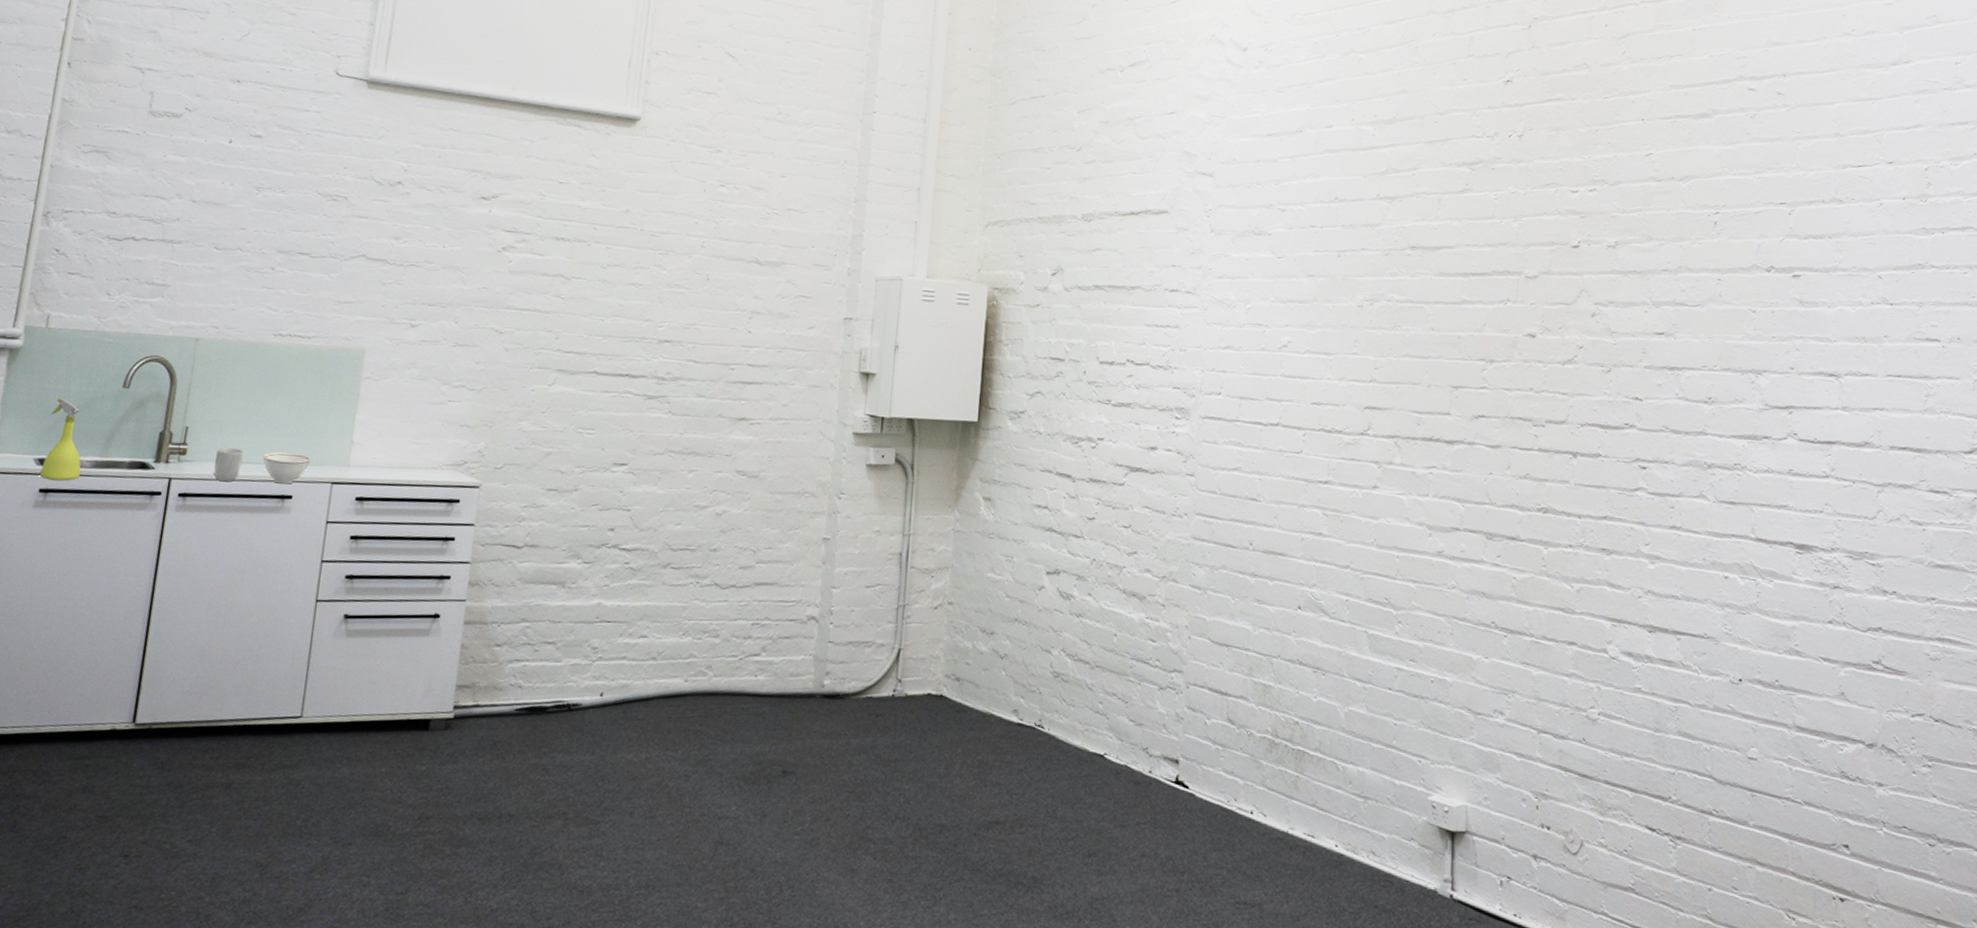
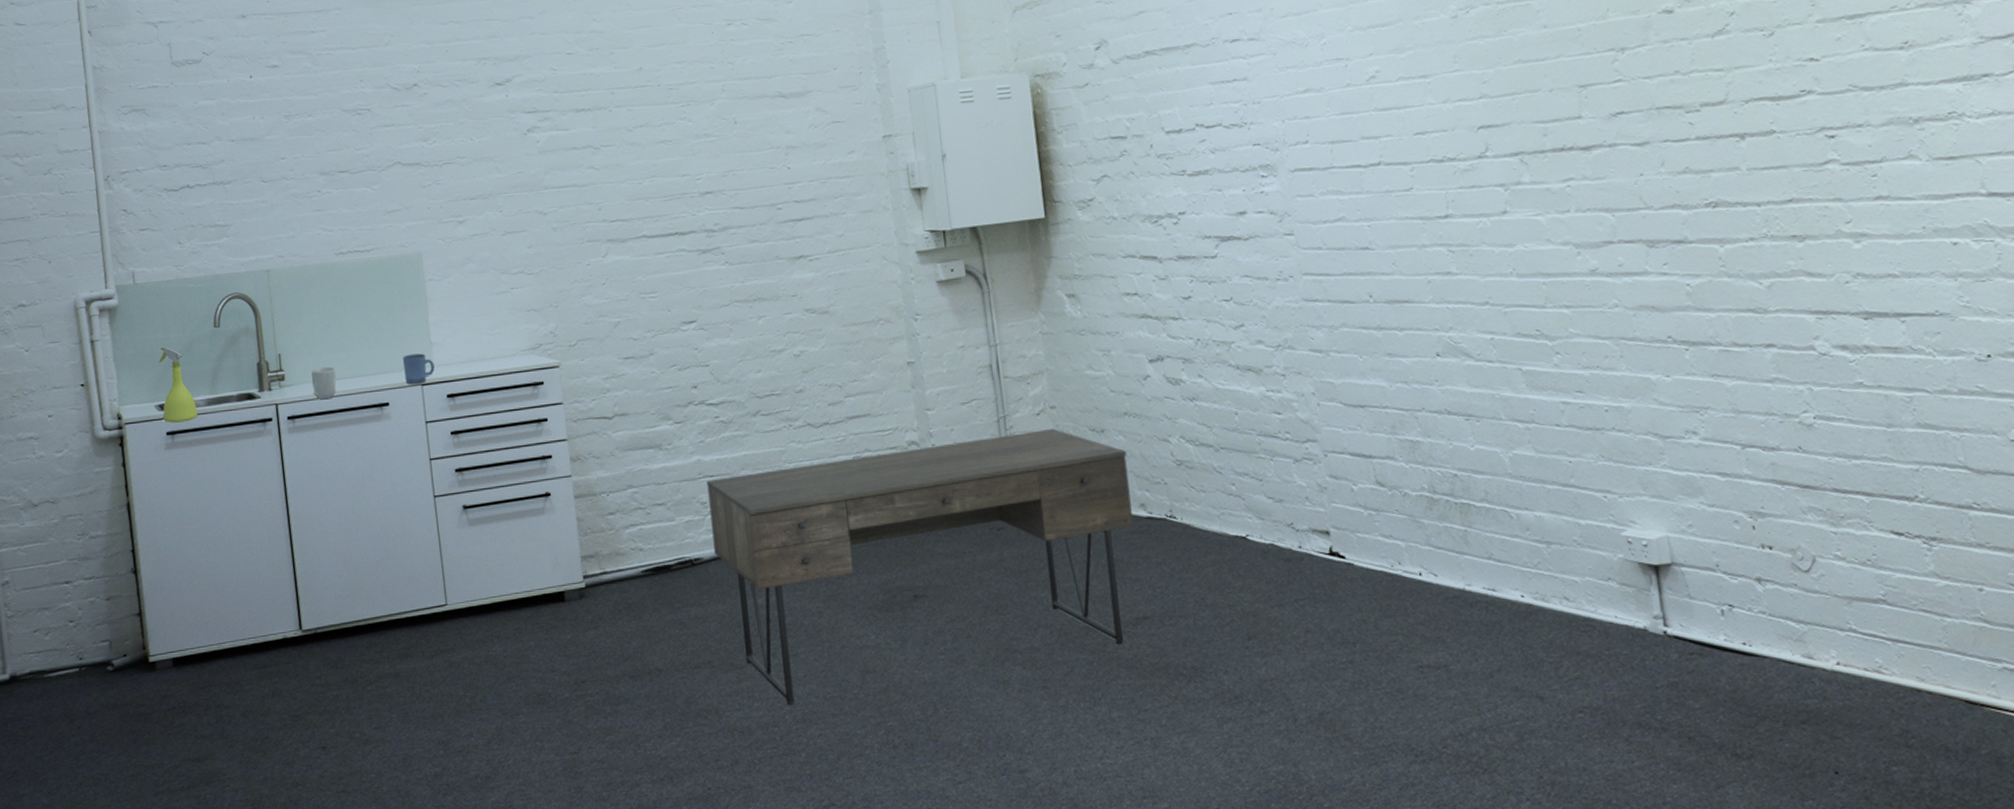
bowl: present [262,451,311,485] -> none [353,361,398,395]
mug: none [315,449,351,483] -> present [402,353,435,385]
desk: none [594,623,1011,868] -> present [707,428,1133,704]

